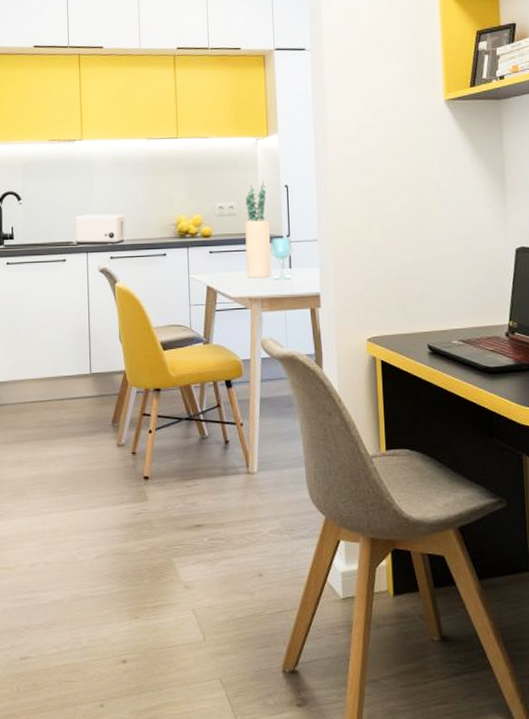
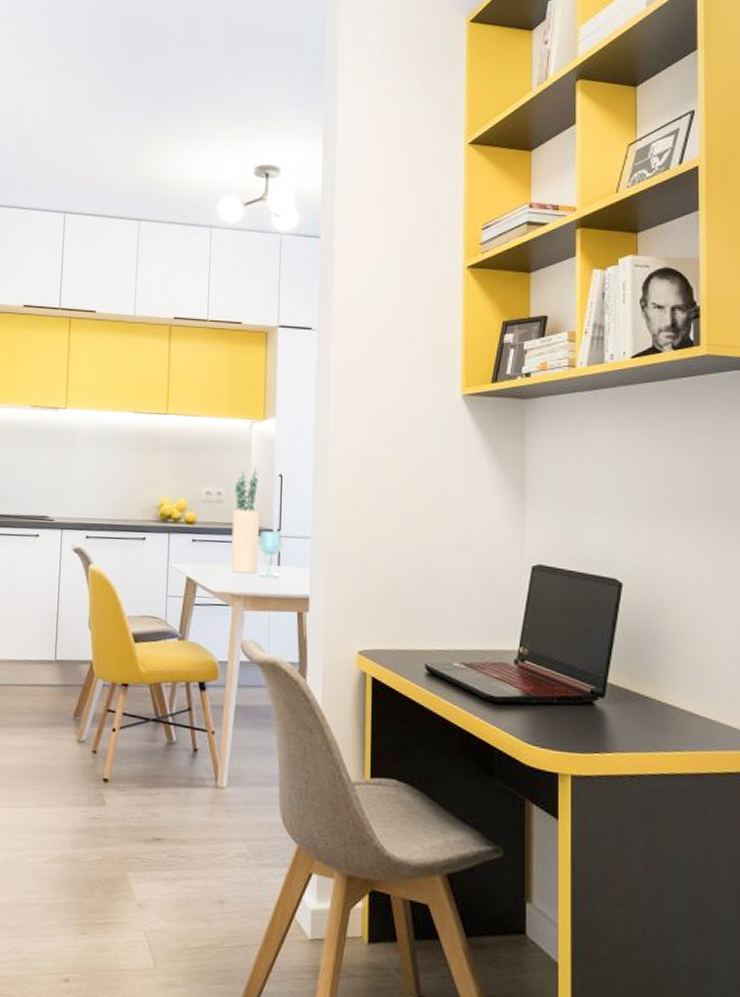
toaster: present [74,214,126,245] -> none [50,488,105,523]

